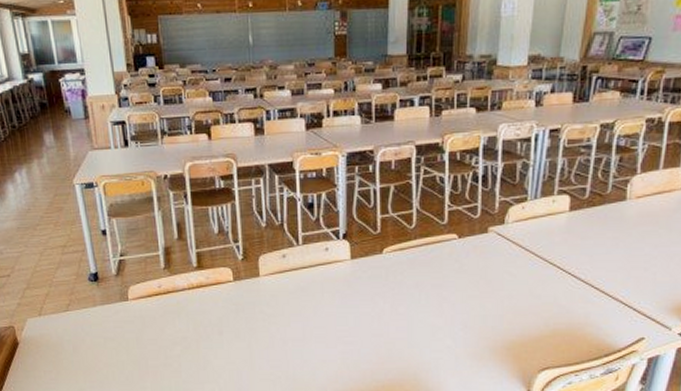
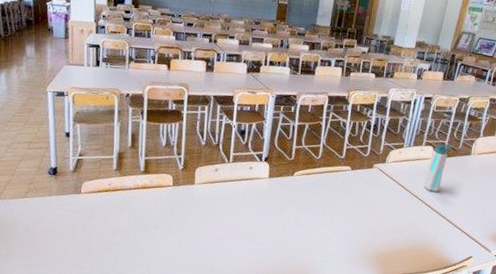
water bottle: none [561,189,598,255] -> present [423,144,453,192]

